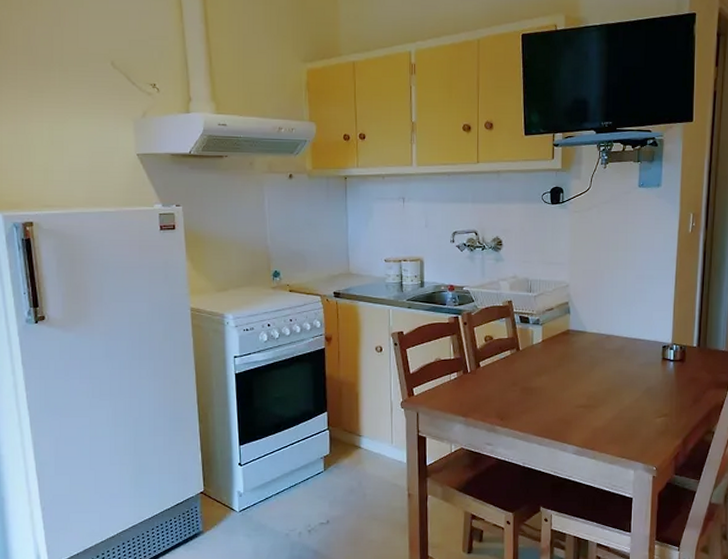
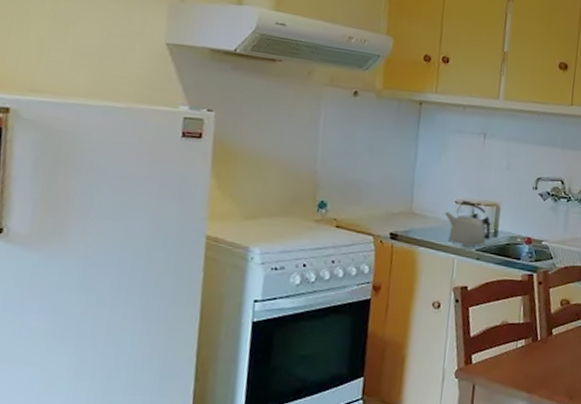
kettle: none [376,258,418,298] -> present [444,200,491,247]

